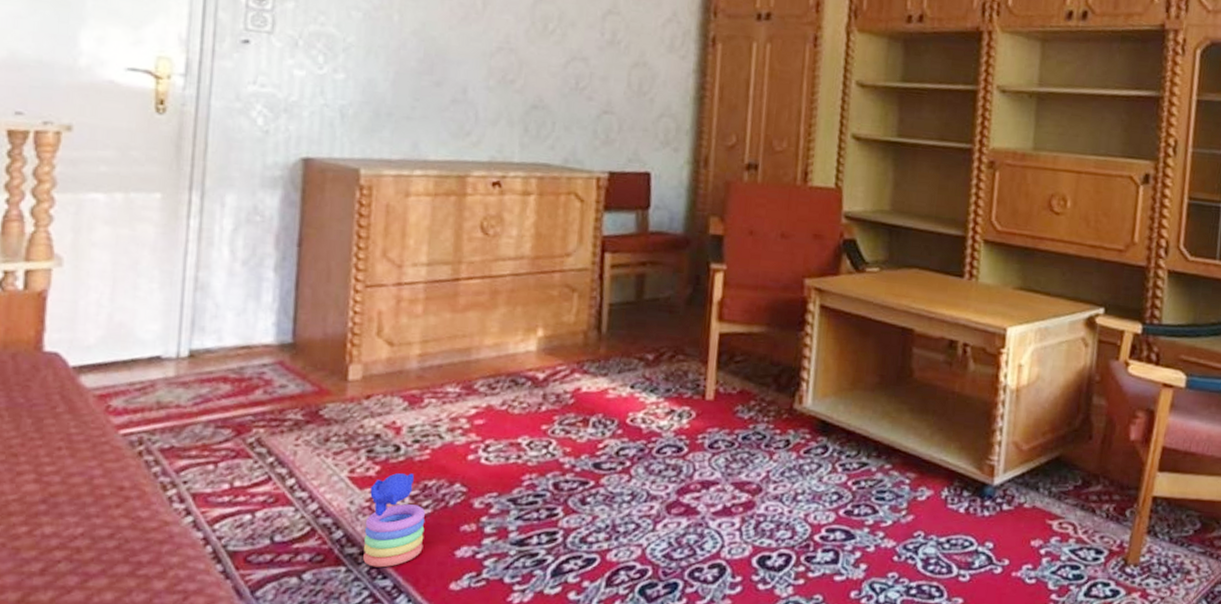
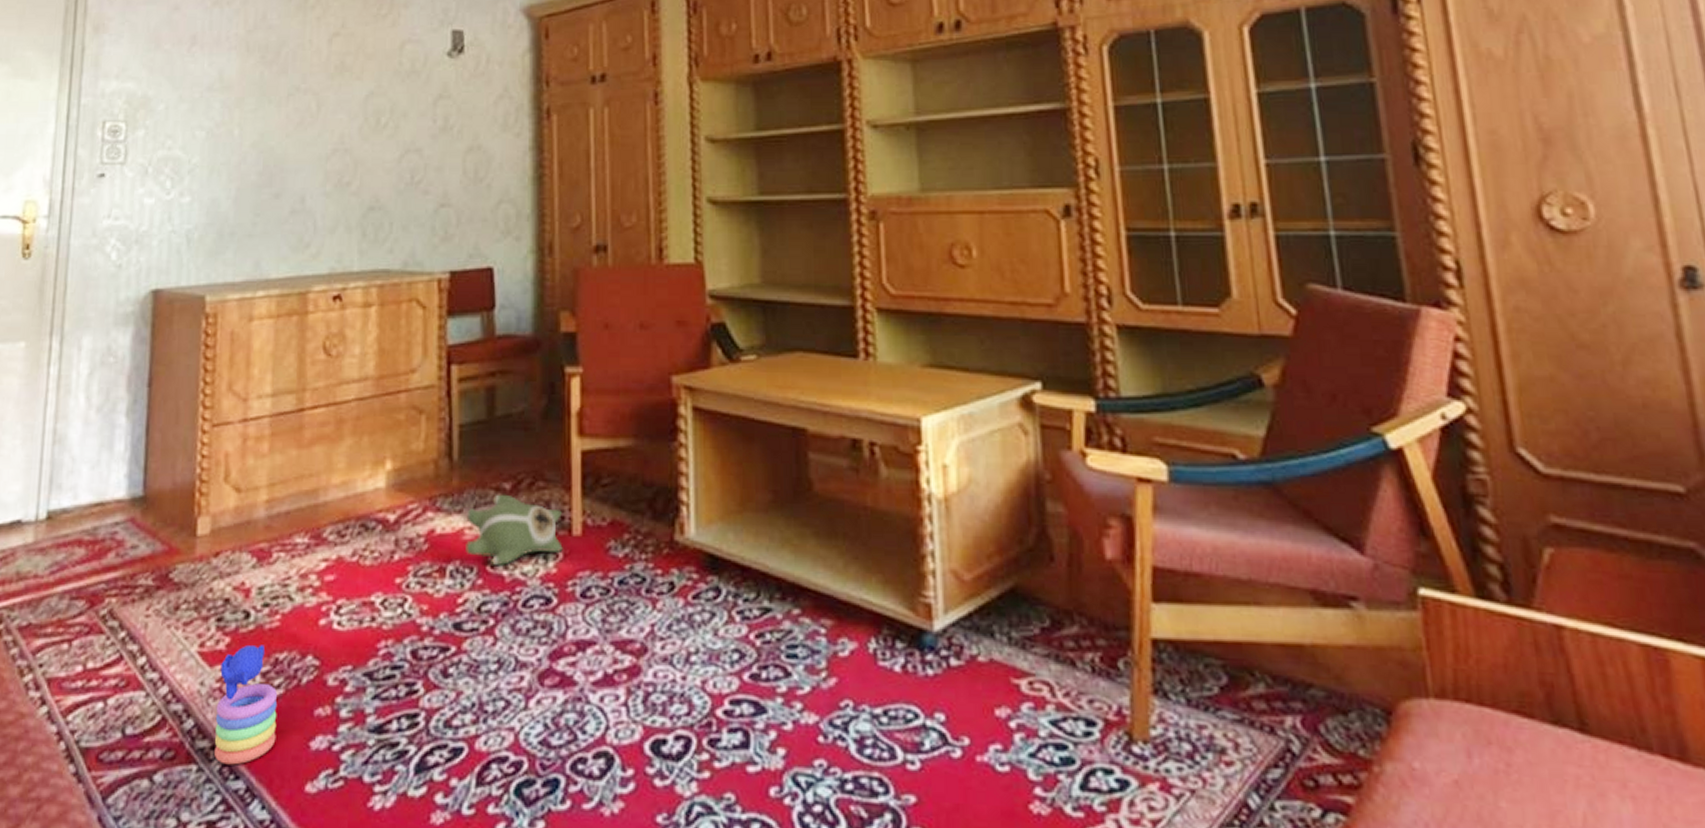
plush toy: none [608,363,698,420] -> present [466,494,563,565]

